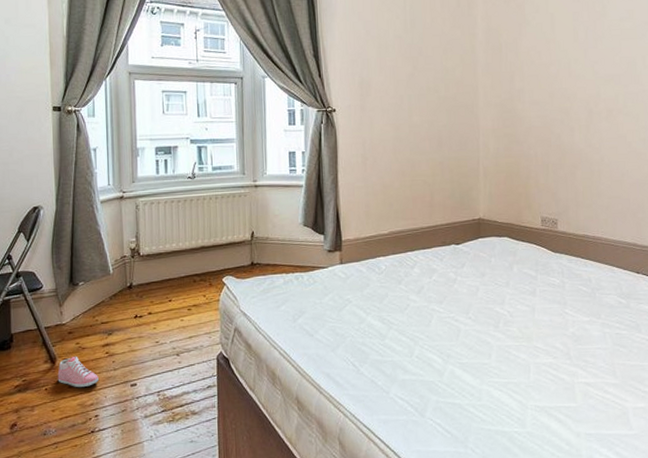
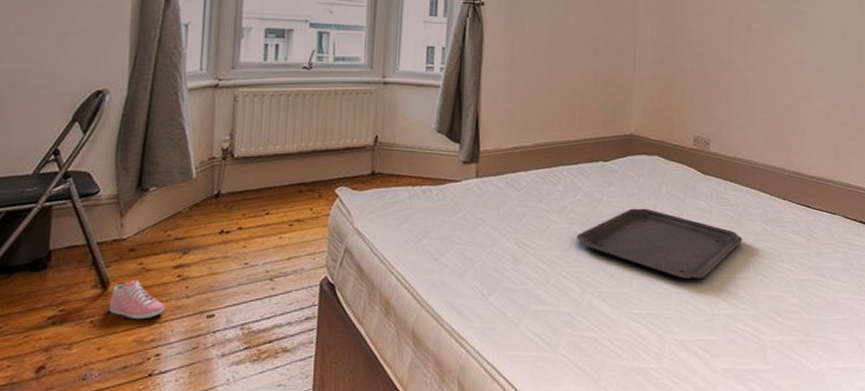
tray: none [436,286,598,350] -> present [577,208,743,279]

